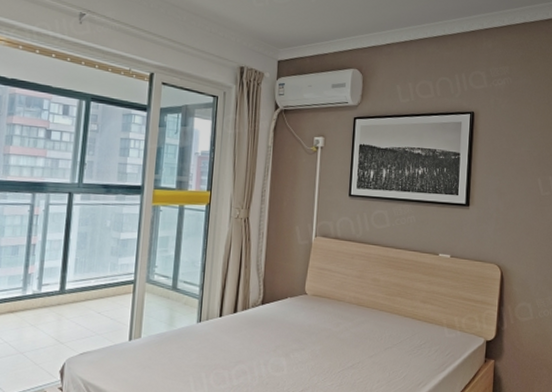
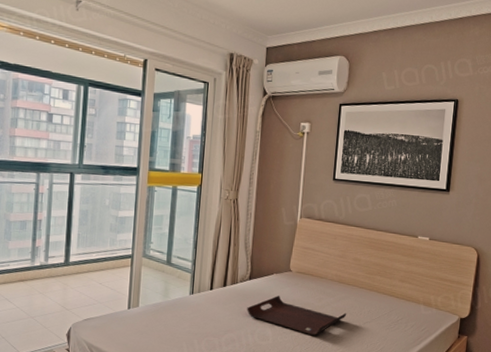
serving tray: none [259,321,367,365] -> present [247,296,347,336]

